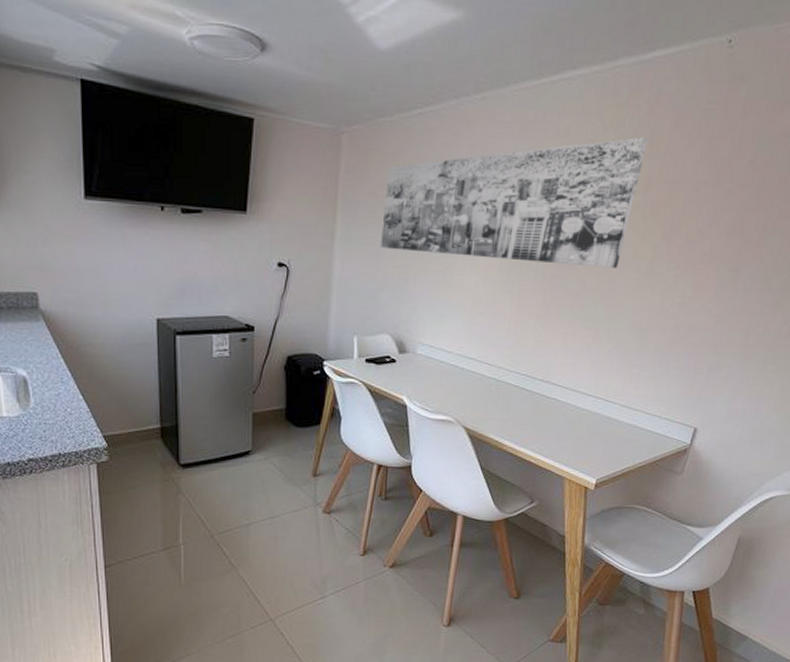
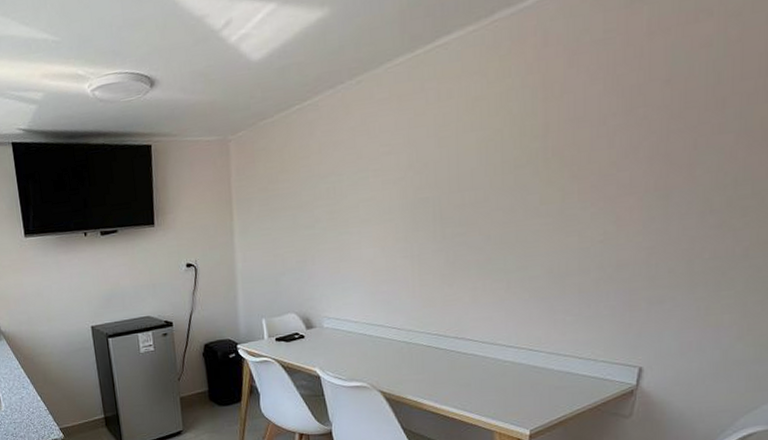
wall art: present [379,136,648,268] -> none [275,82,539,237]

